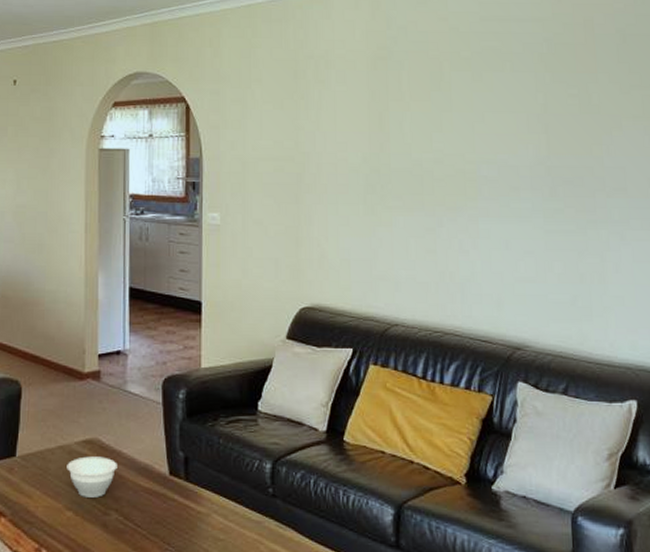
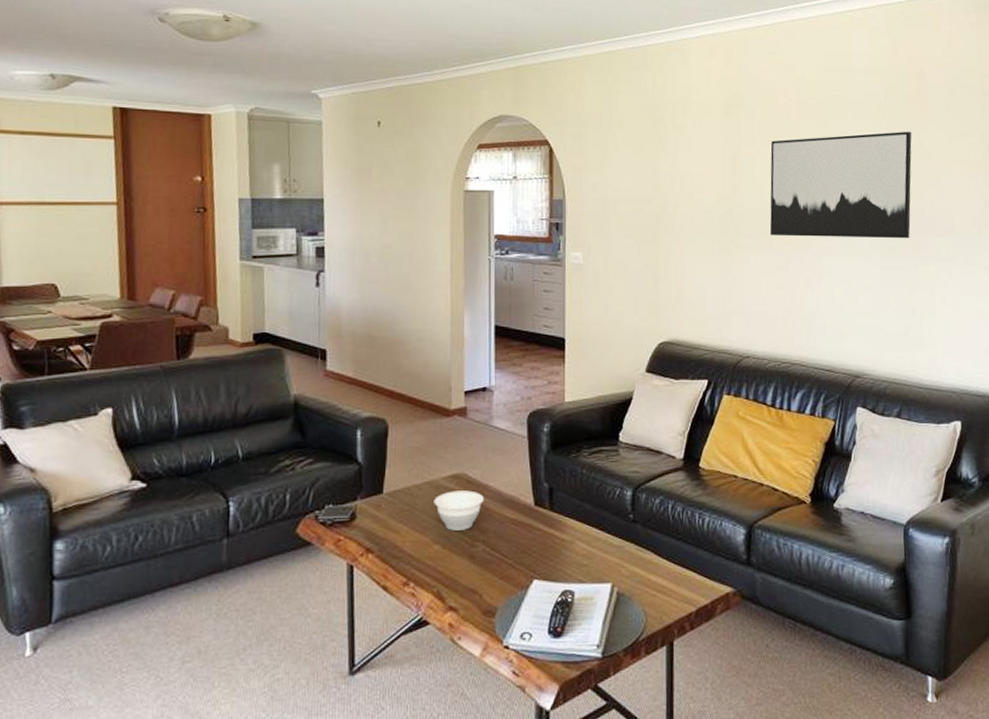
wall art: none [420,83,578,200] -> present [769,131,912,239]

